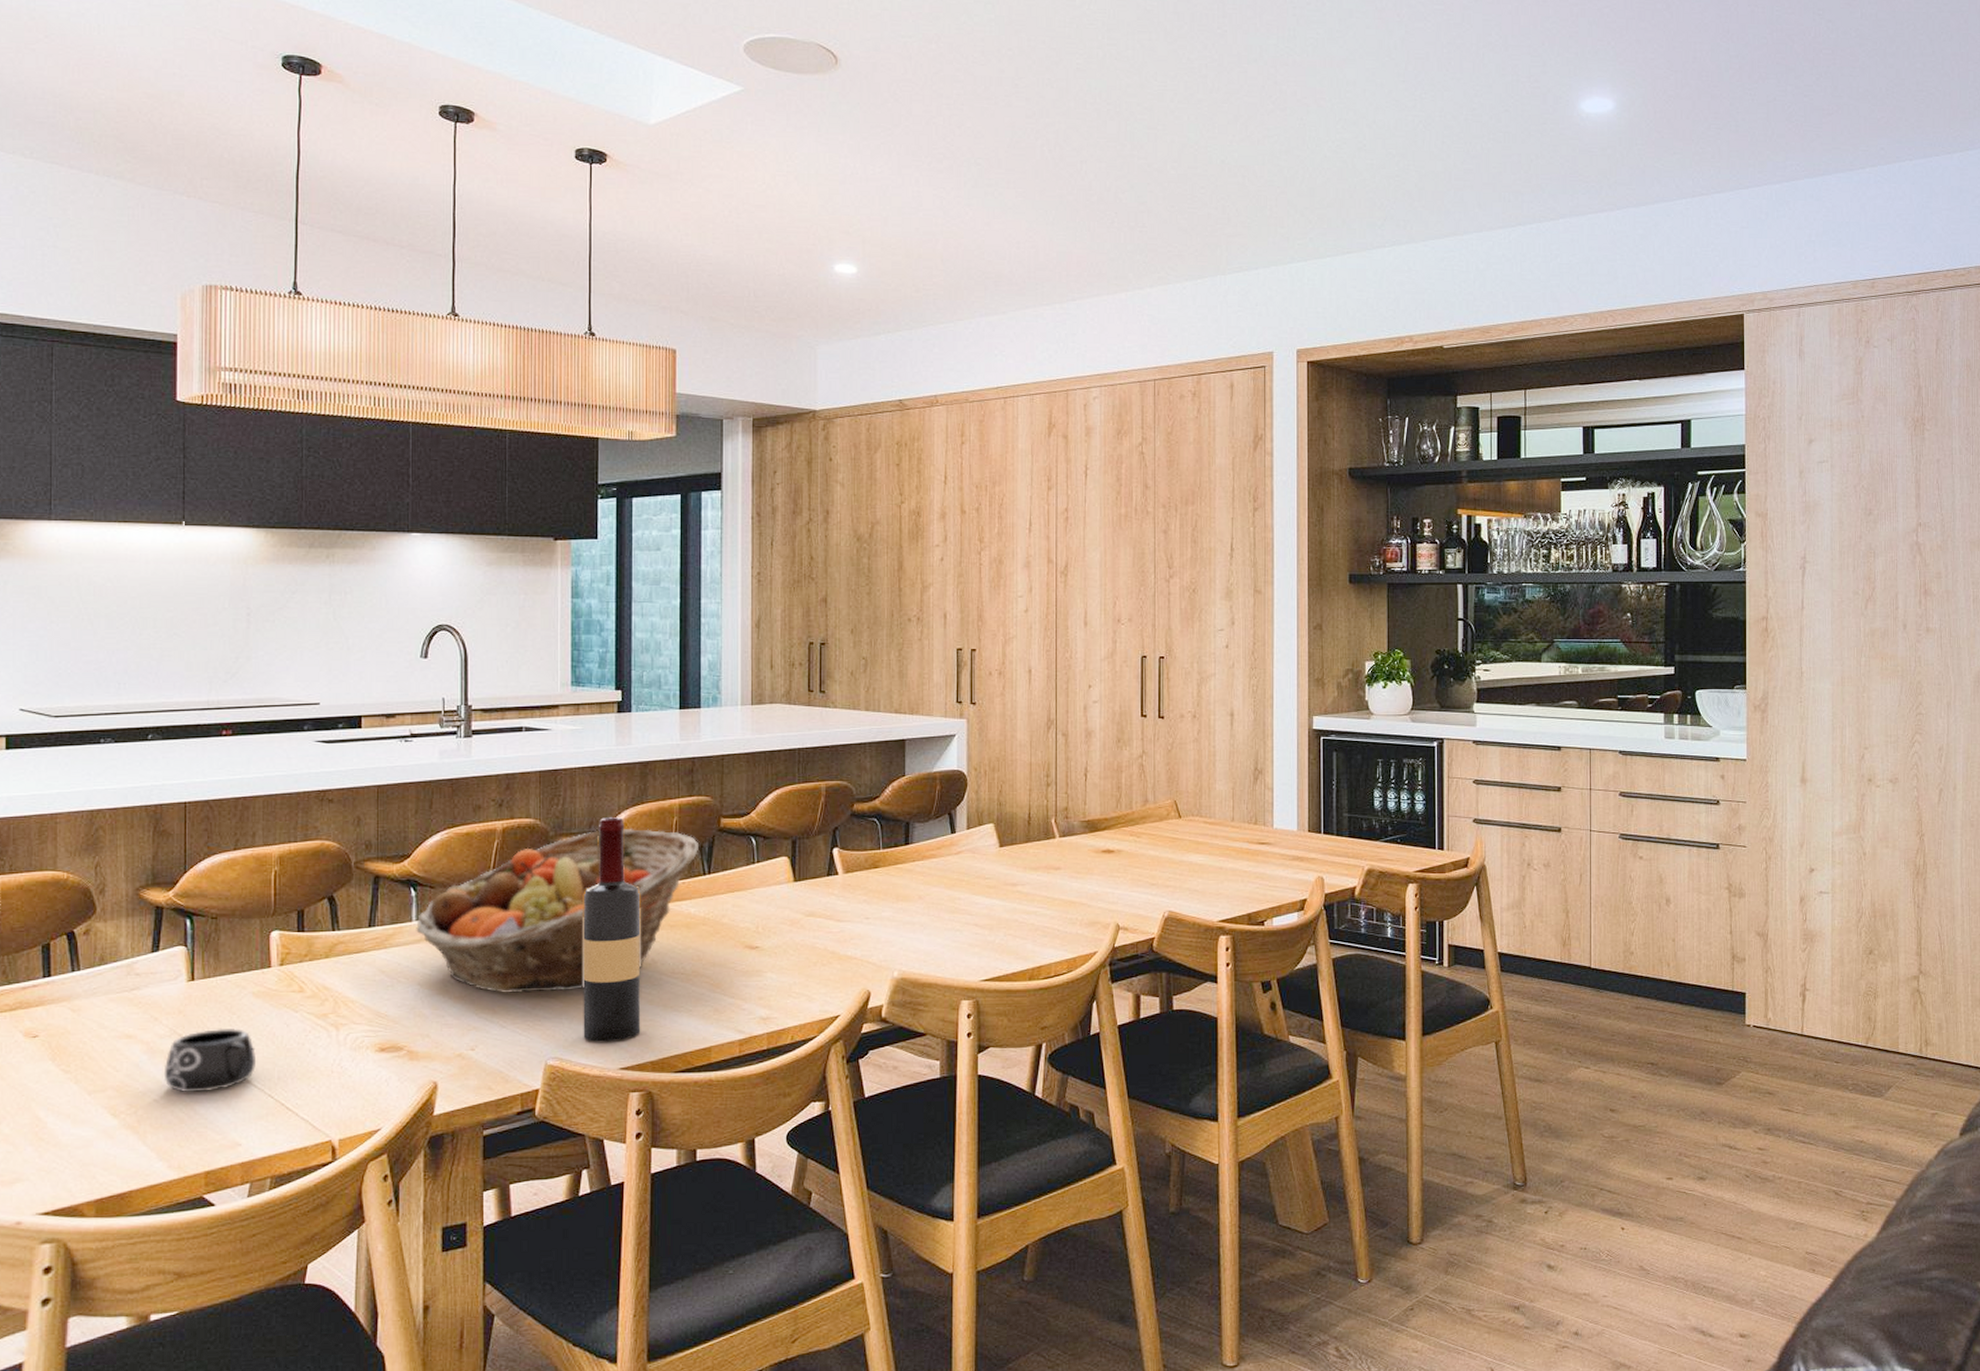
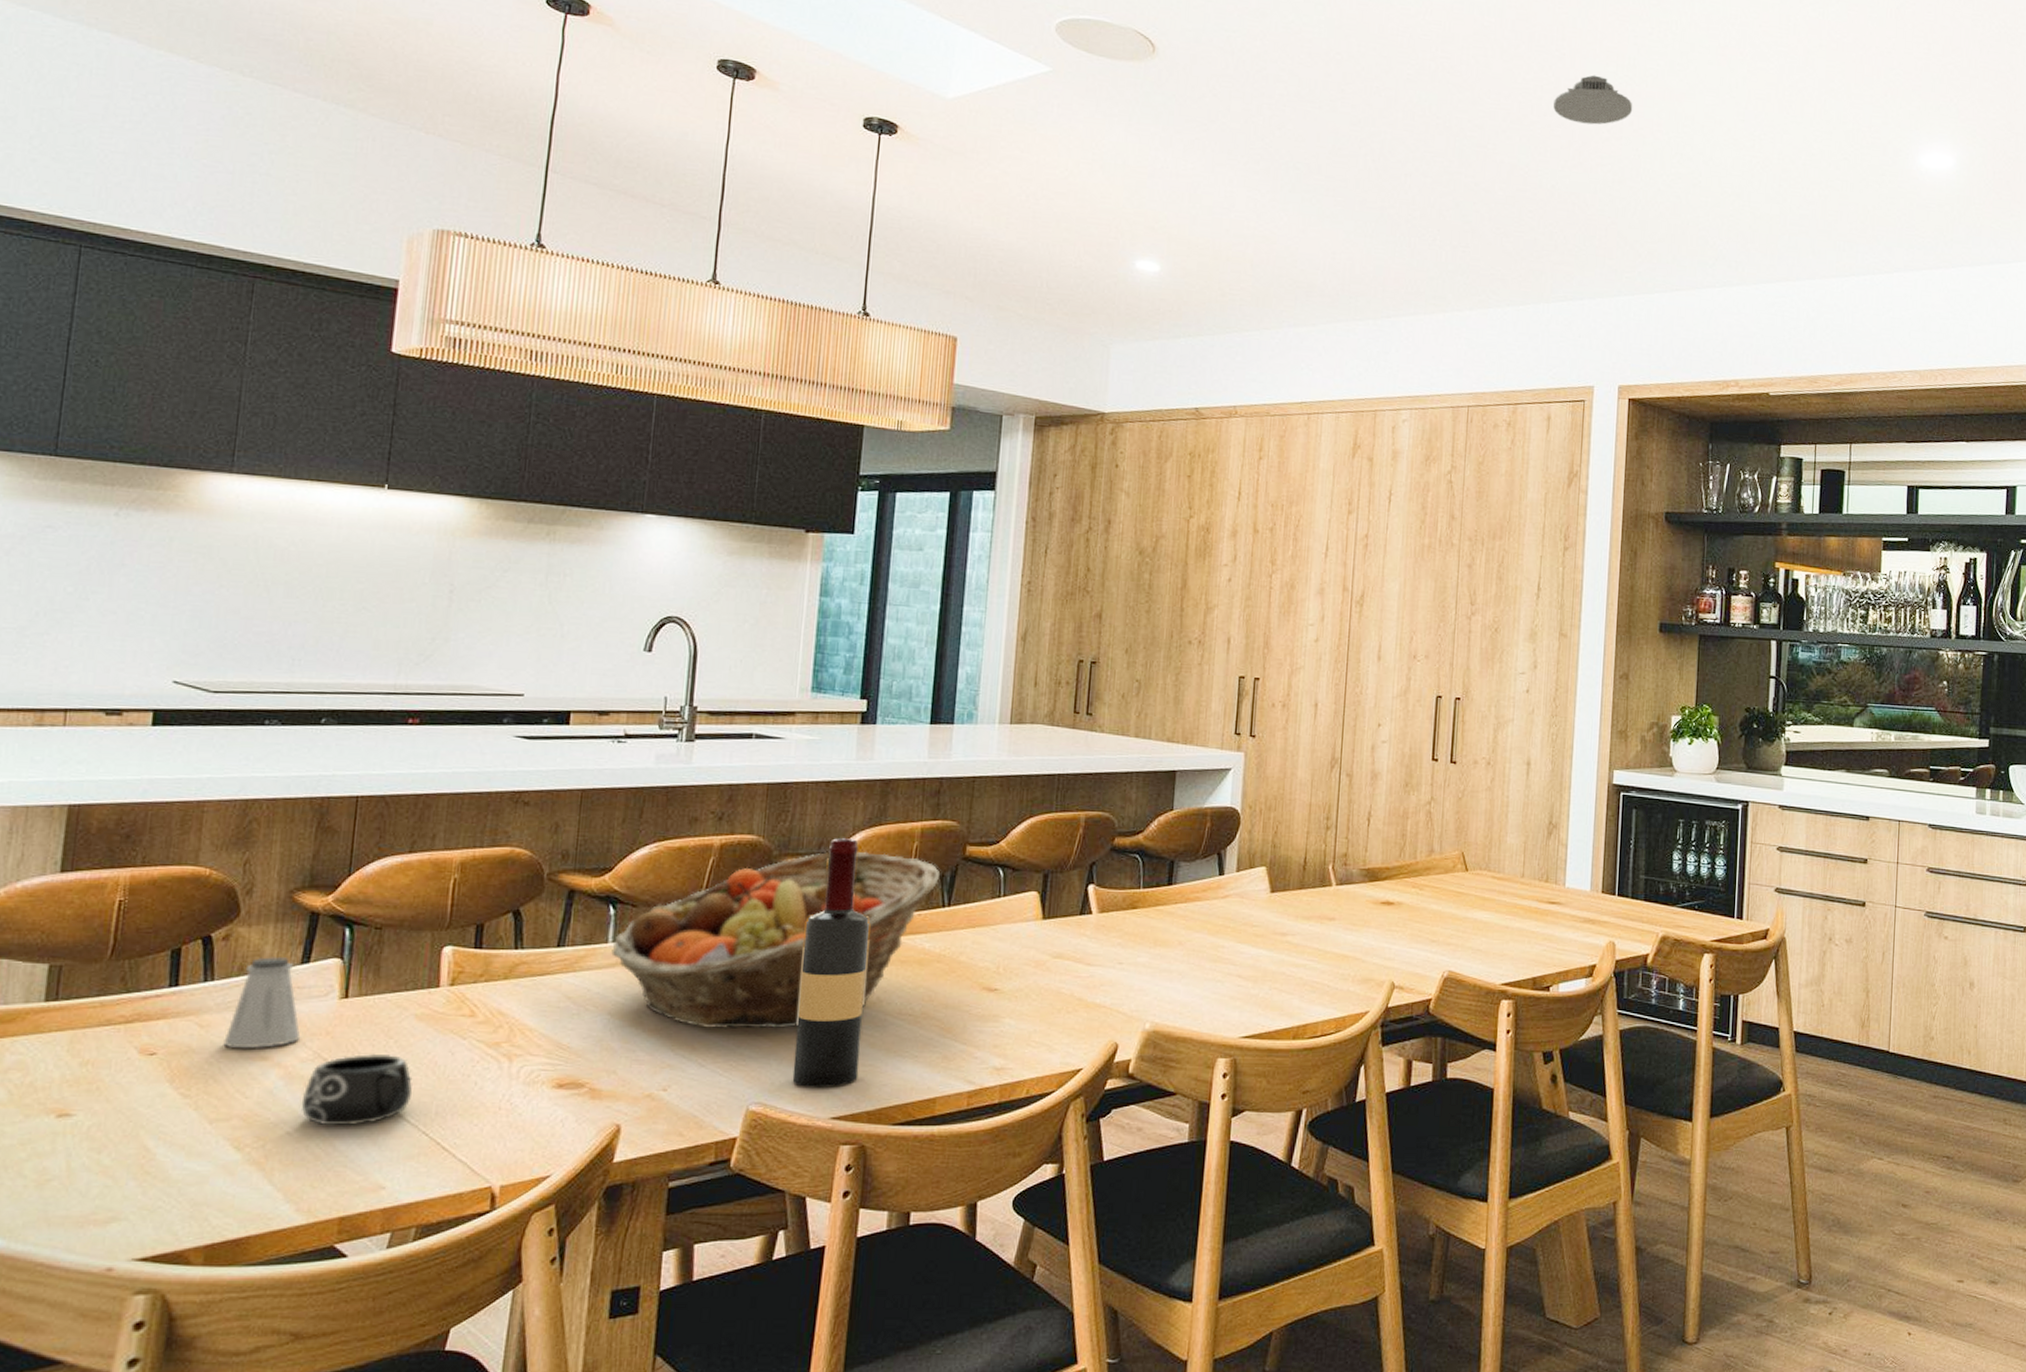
saltshaker: none [93,947,158,1029] -> present [223,957,301,1049]
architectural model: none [1219,49,1296,98] -> present [1553,75,1633,125]

